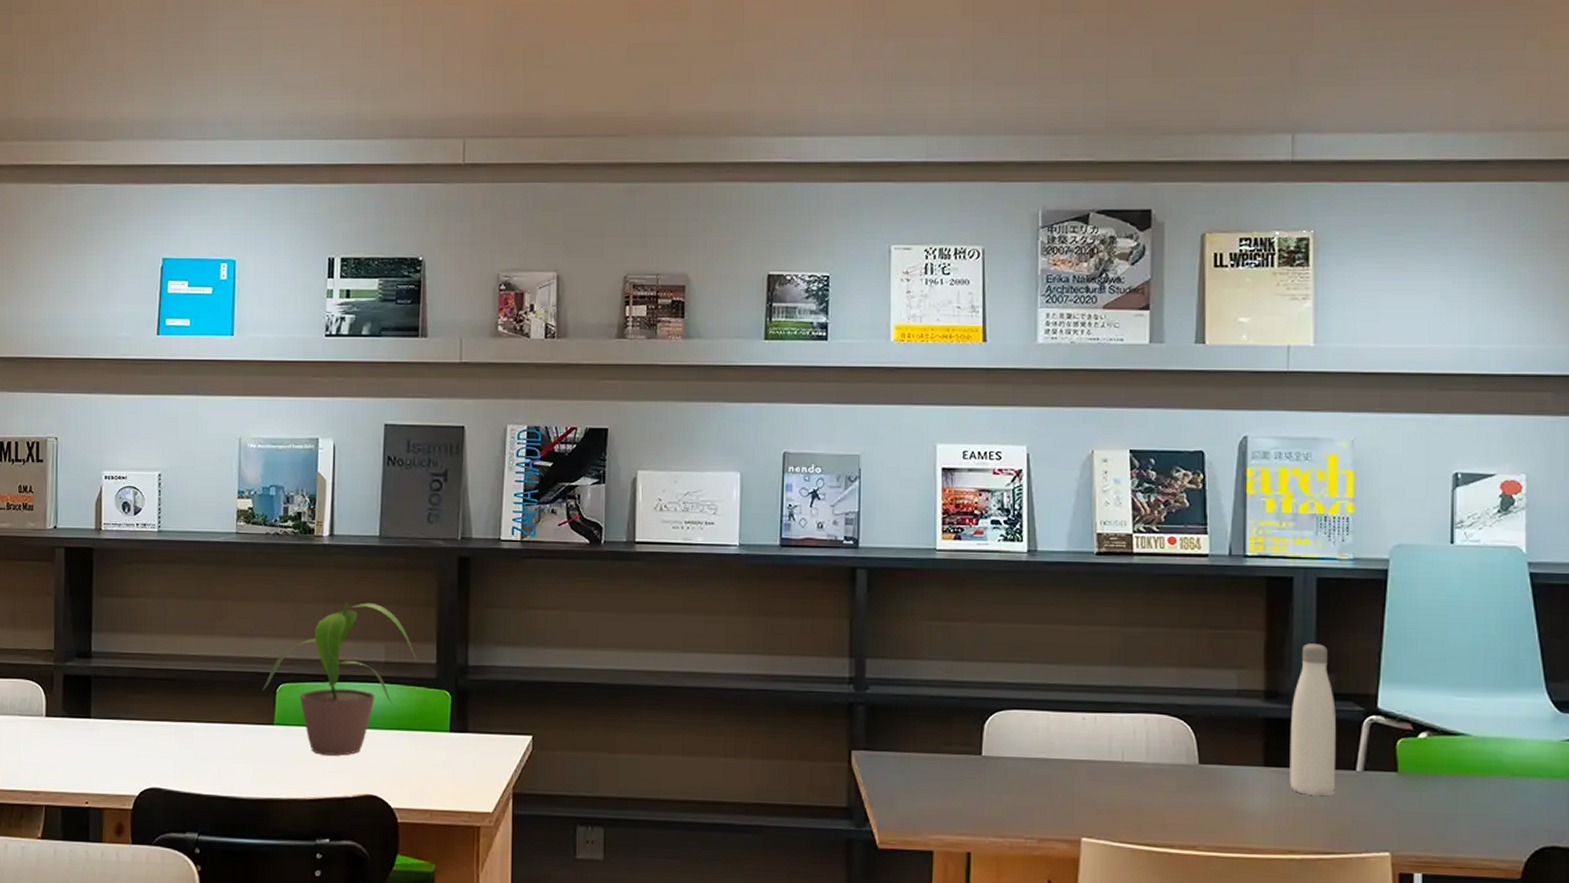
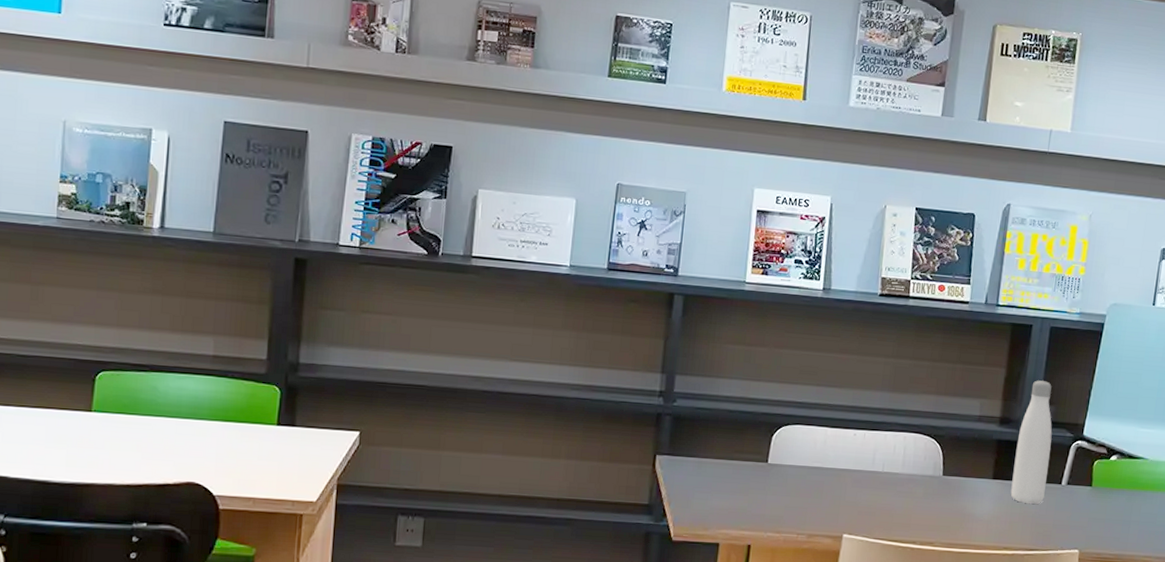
potted plant: present [262,602,416,756] -> none [80,295,246,444]

